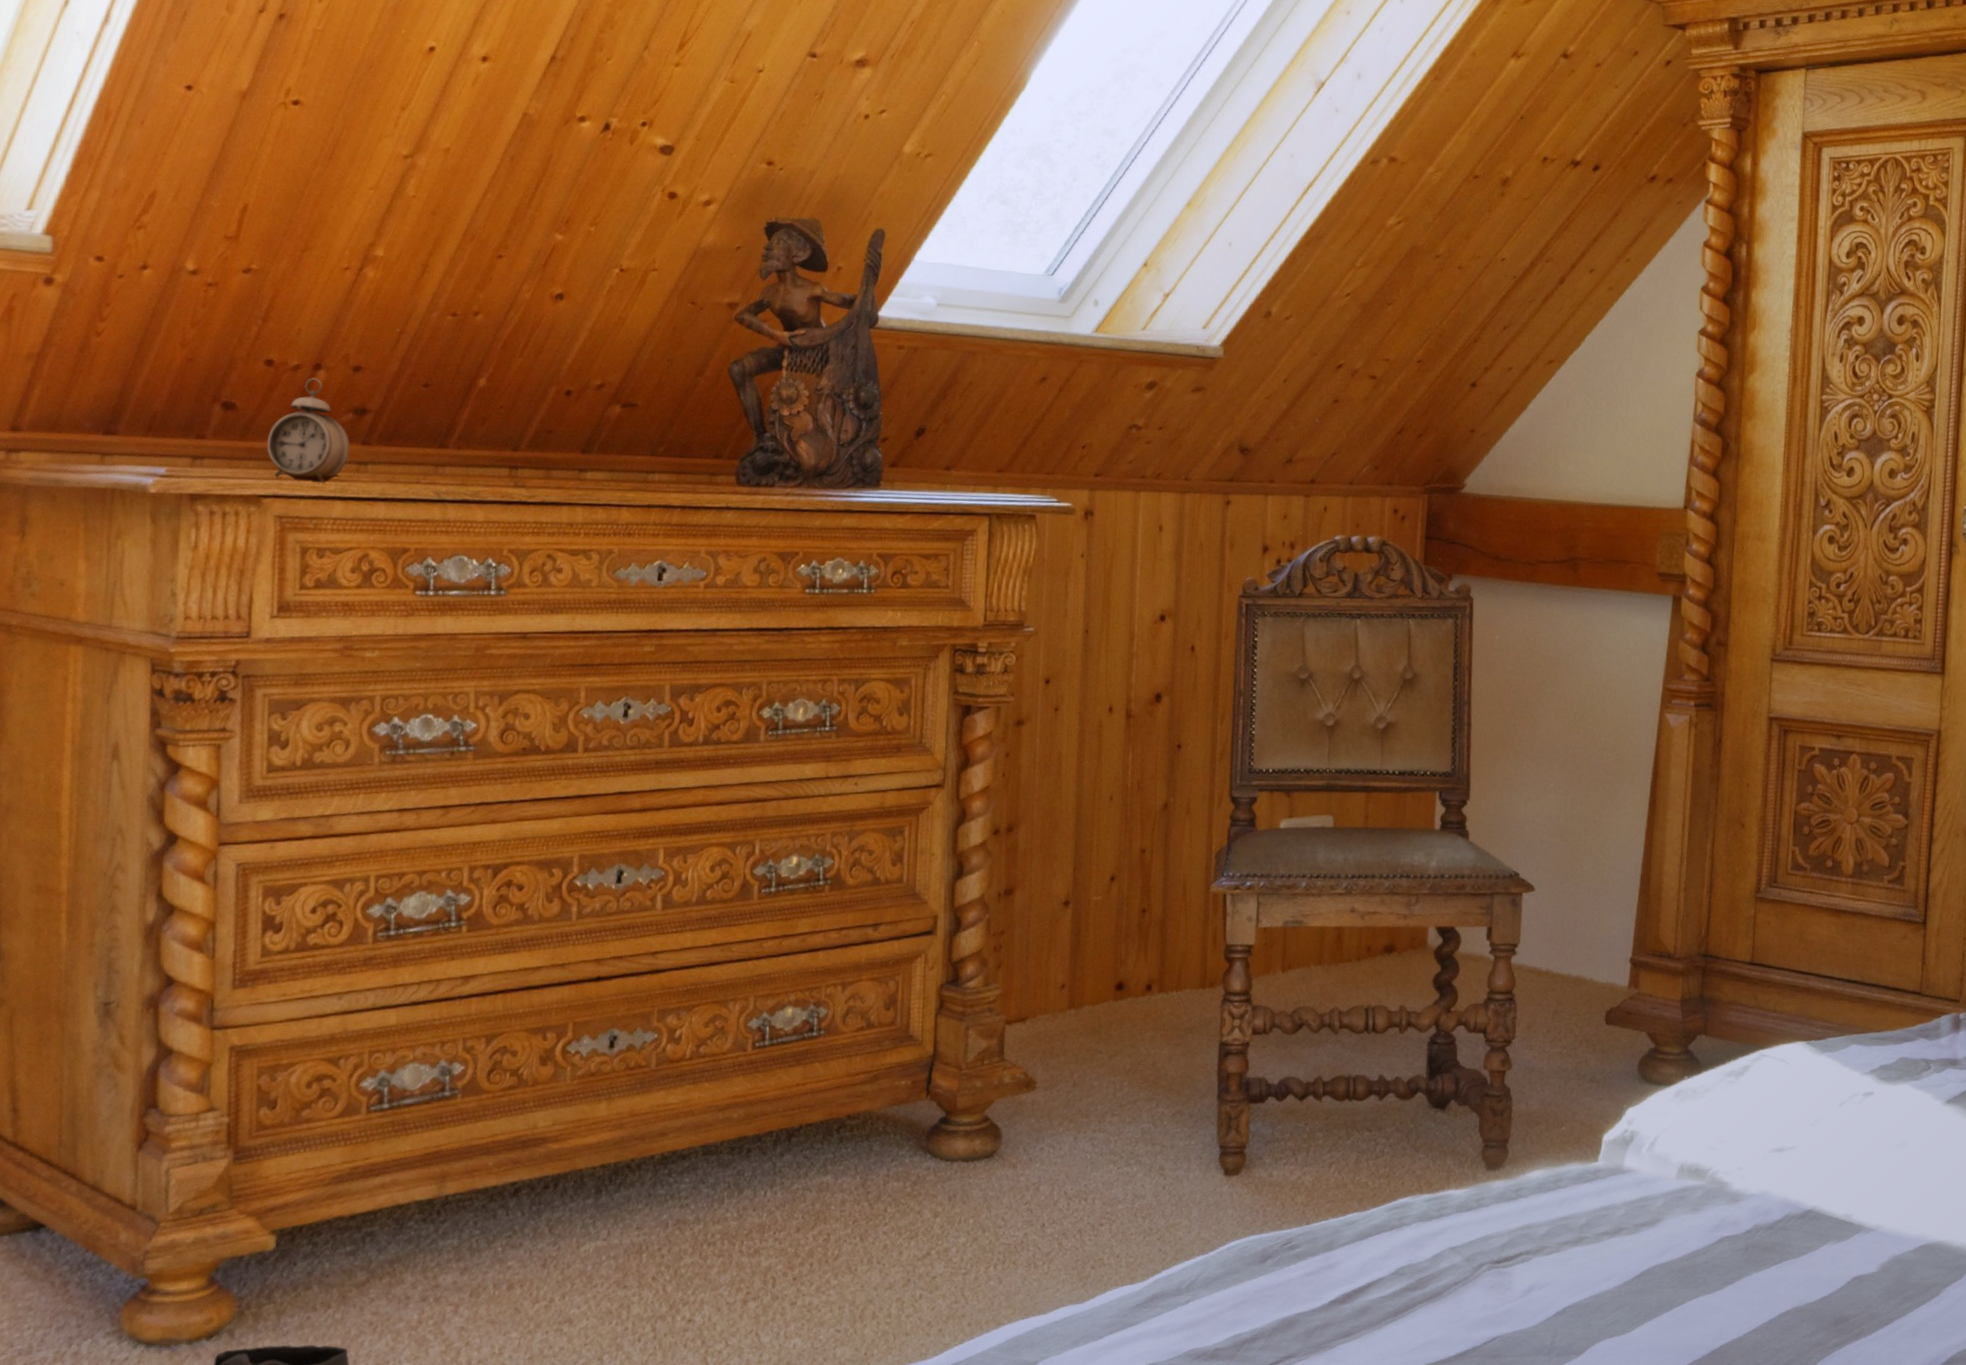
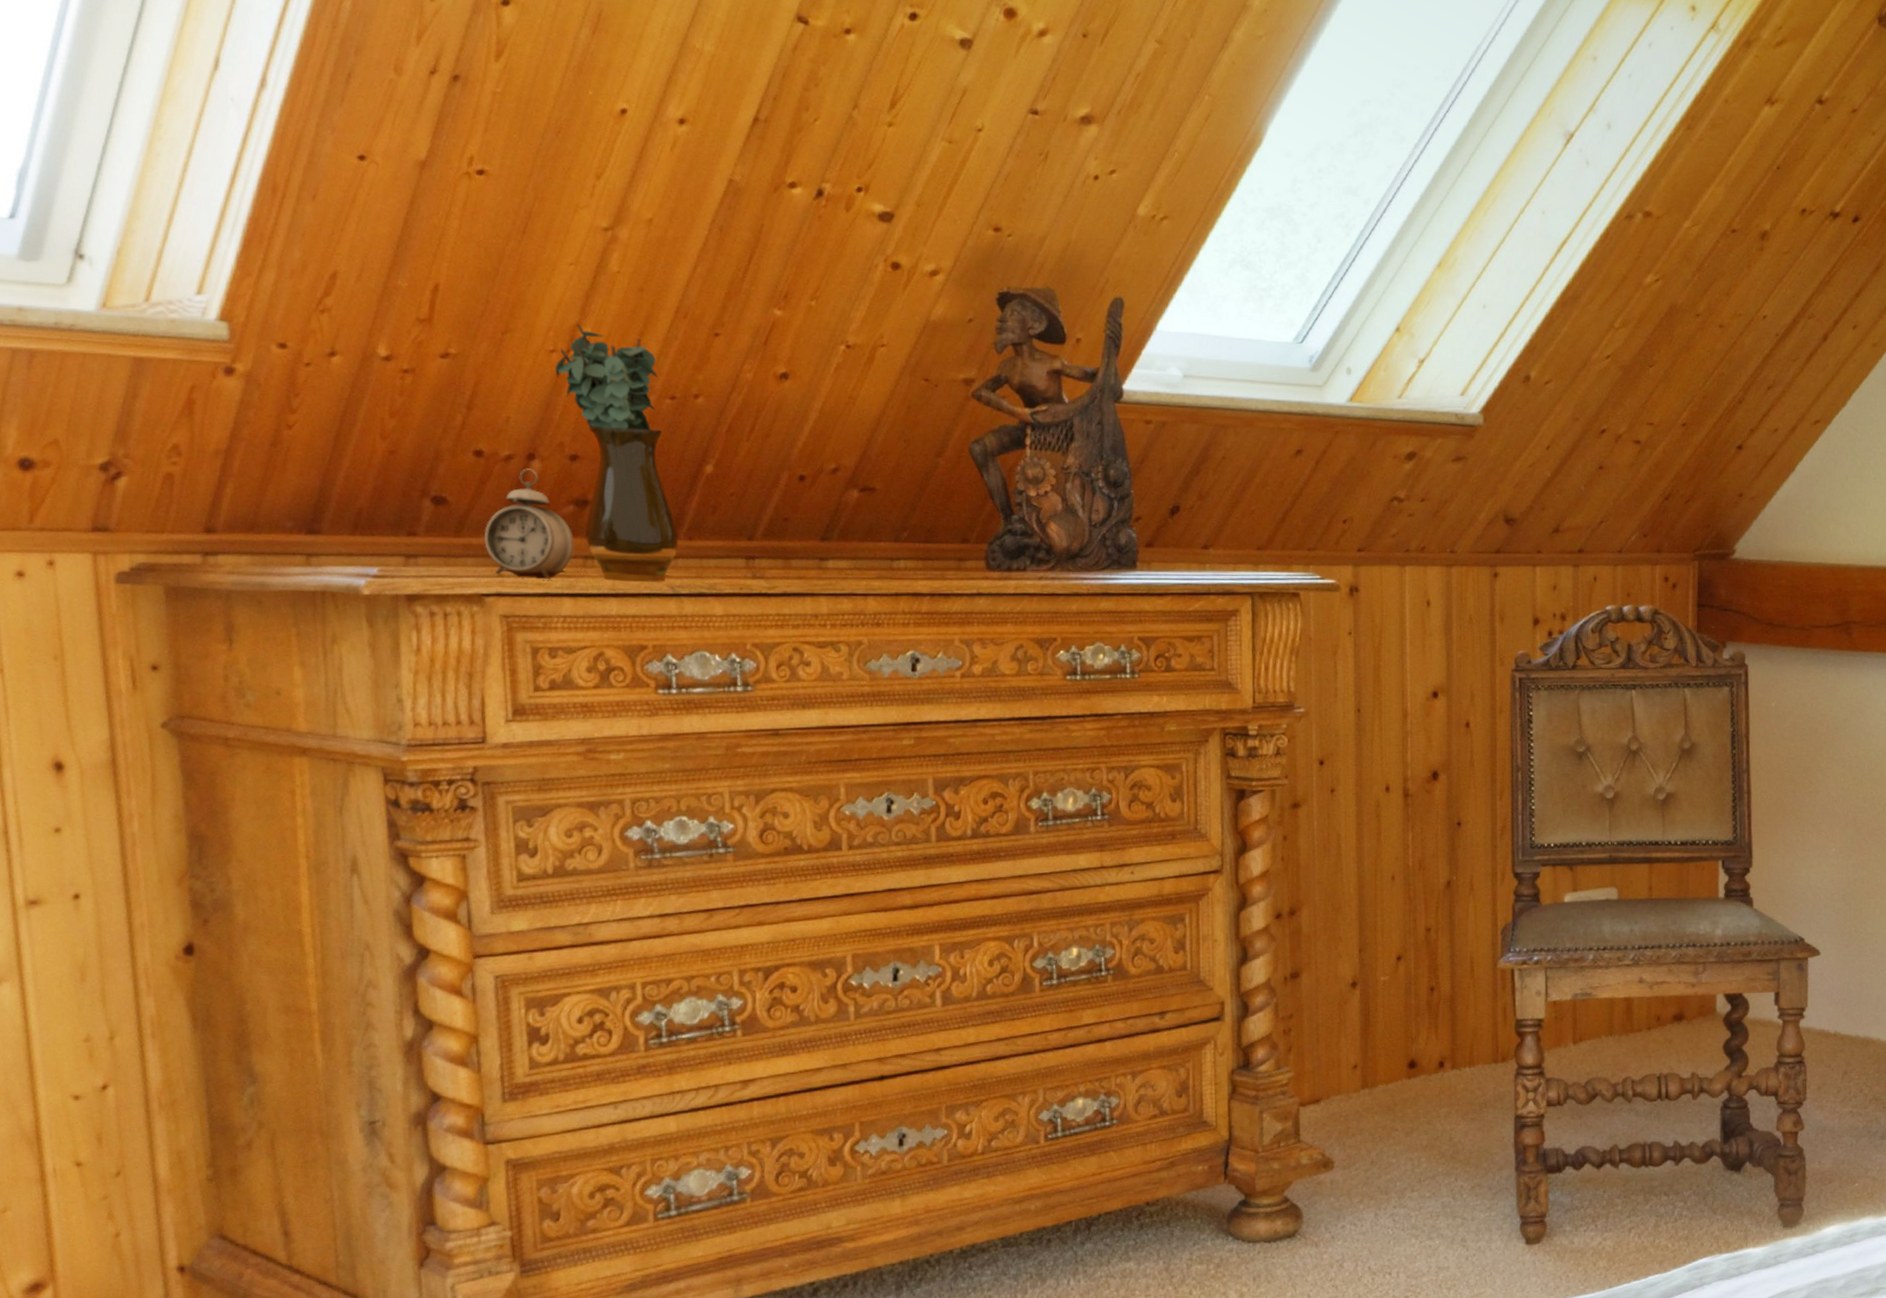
vase: none [347,243,448,489] -> present [555,323,679,582]

